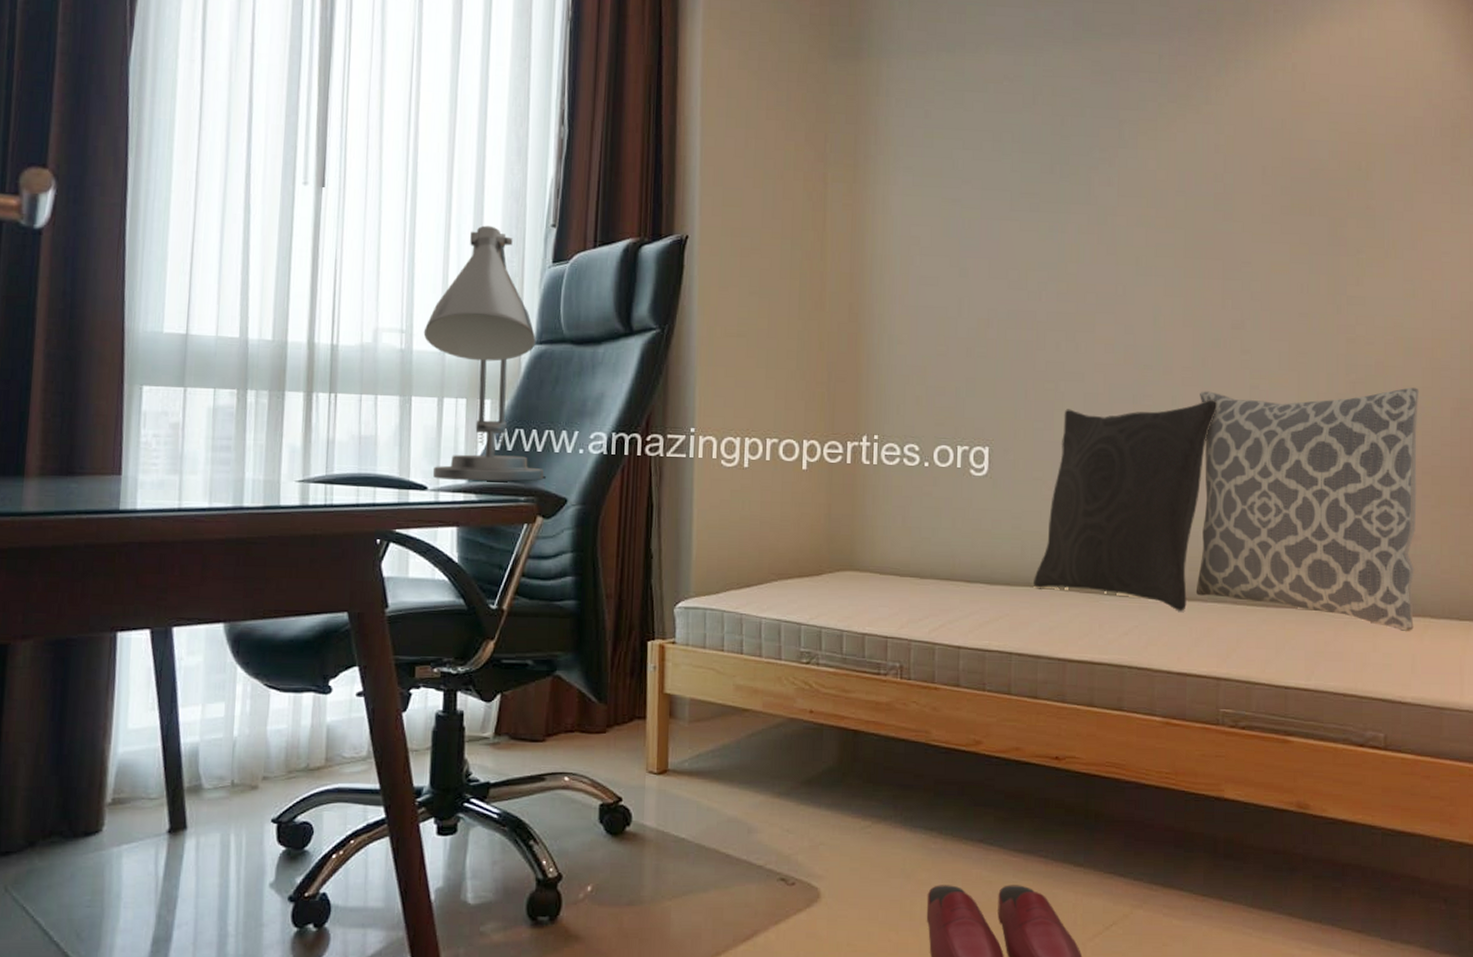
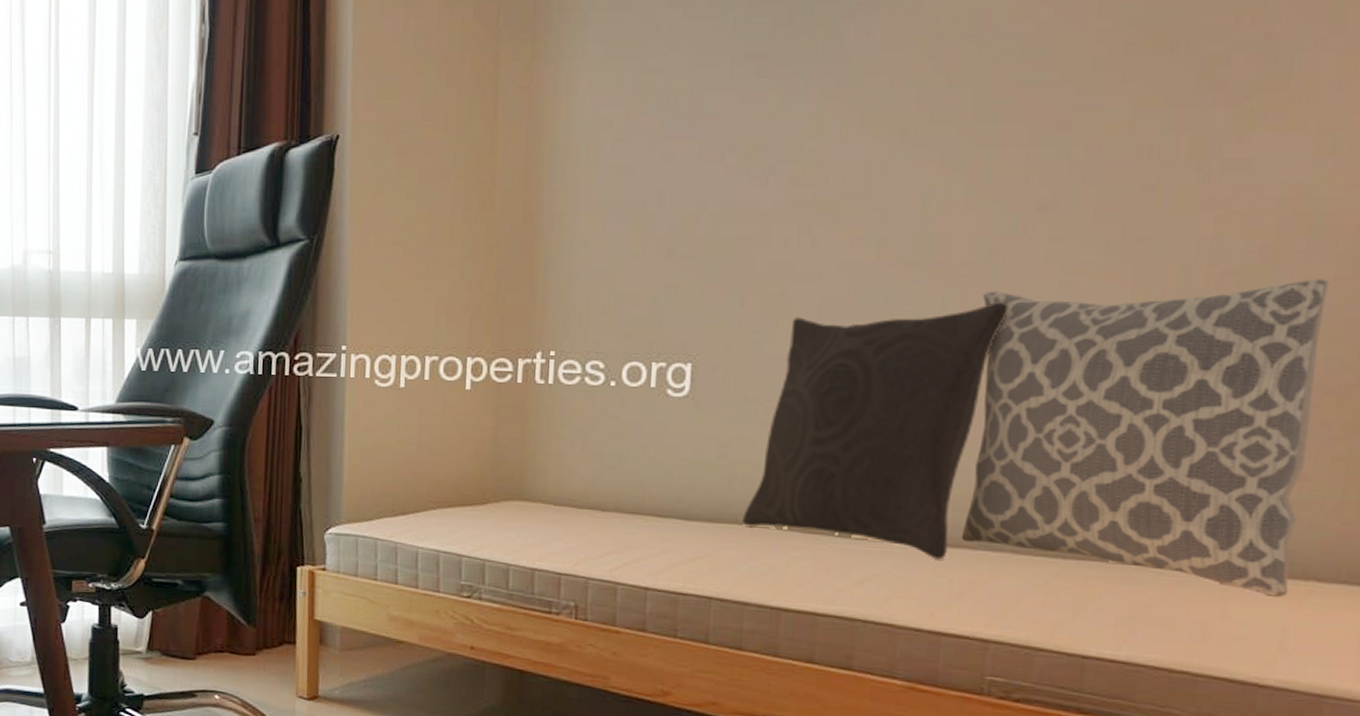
desk lamp: present [423,225,547,482] -> none [70,138,193,403]

